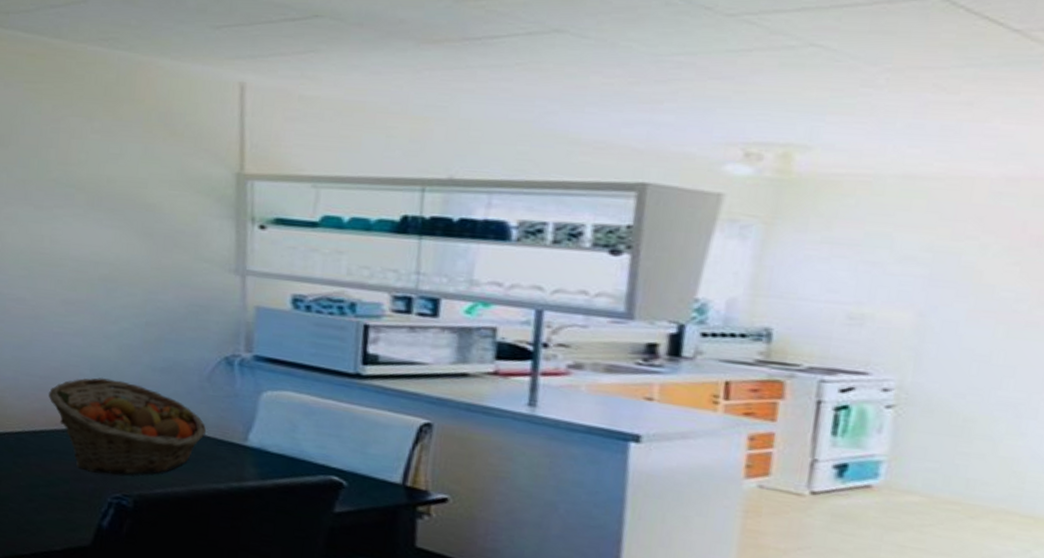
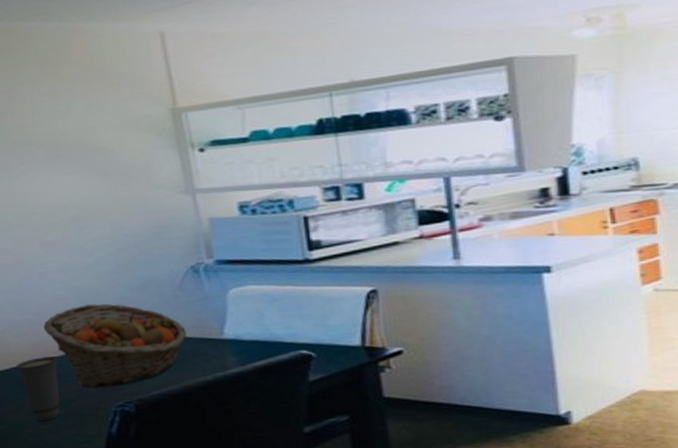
cup: none [10,426,58,498] -> present [16,356,60,421]

